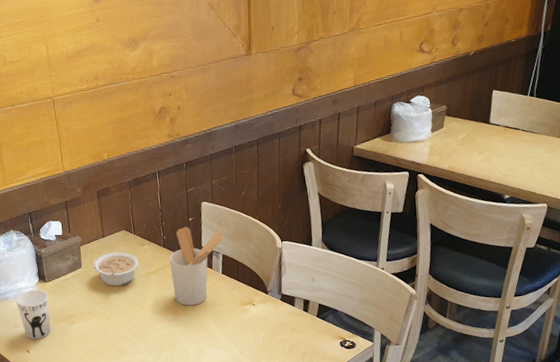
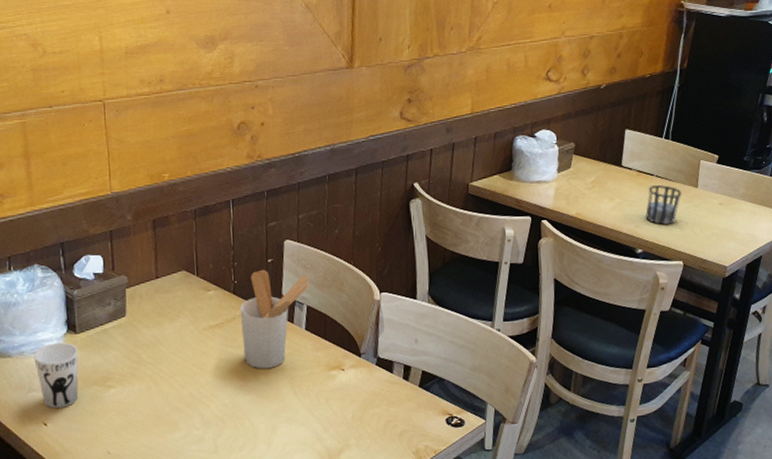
legume: present [93,252,139,287] -> none [141,297,202,342]
cup: none [512,137,546,173] -> present [646,185,682,225]

